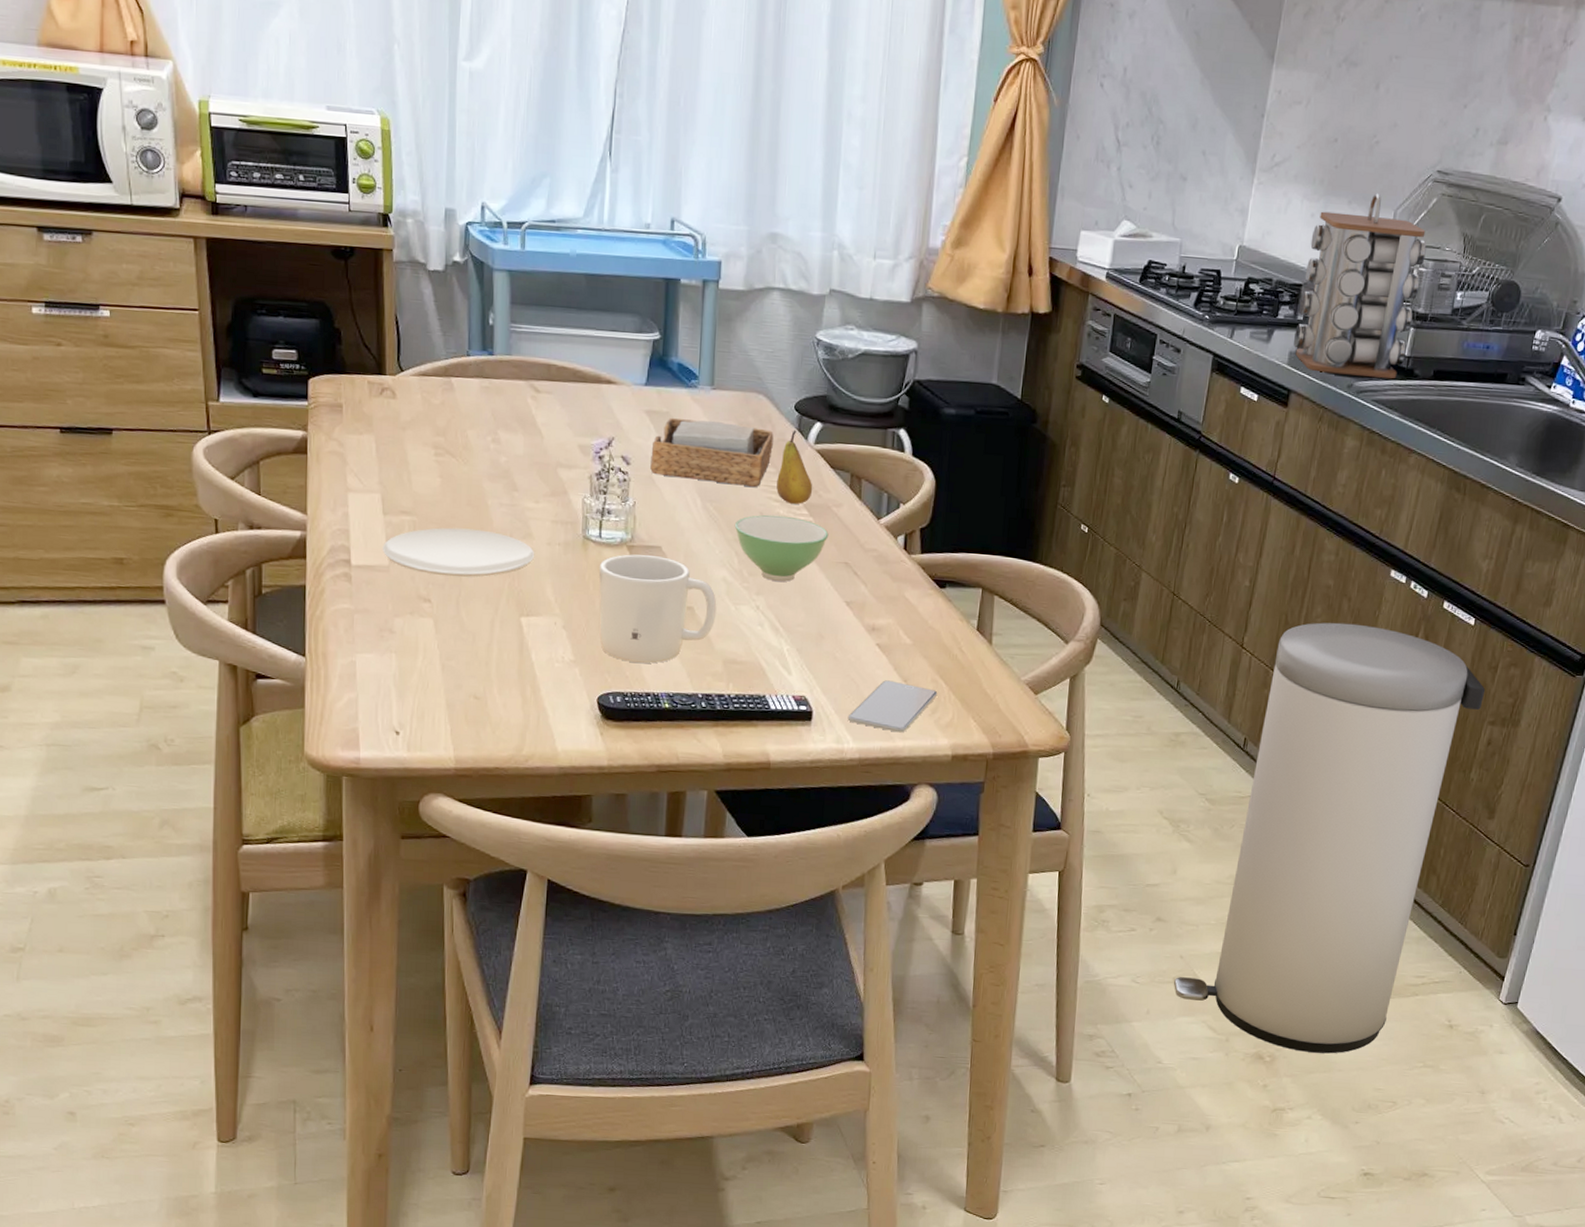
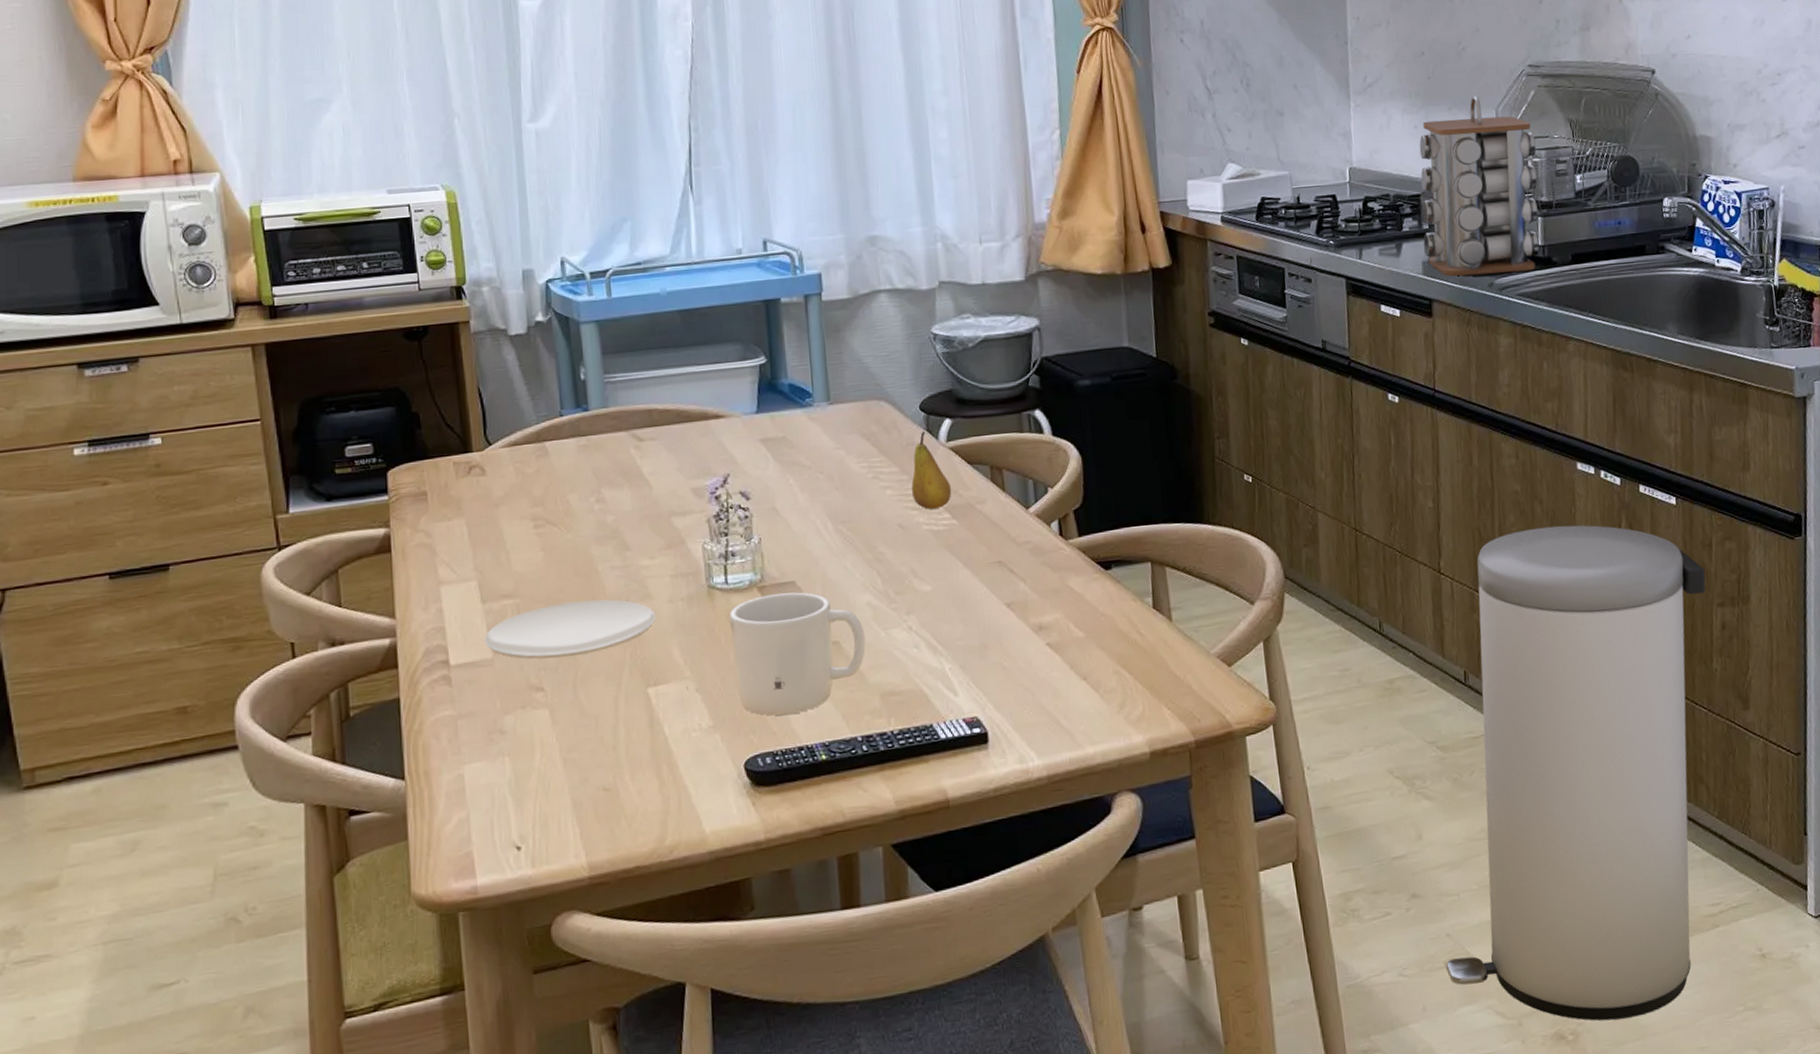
napkin holder: present [650,417,774,488] -> none [771,436,903,505]
bowl: present [734,514,829,582] -> none [872,523,977,596]
smartphone: present [847,680,938,733] -> none [1027,681,1123,739]

